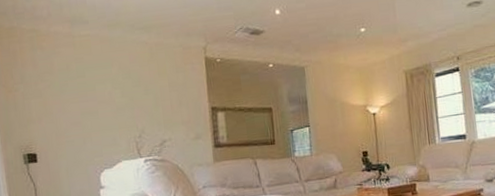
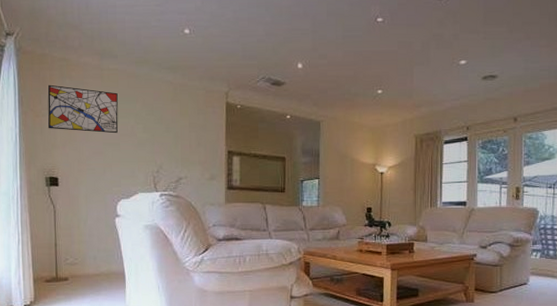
wall art: none [19,57,95,104] -> present [47,84,118,134]

